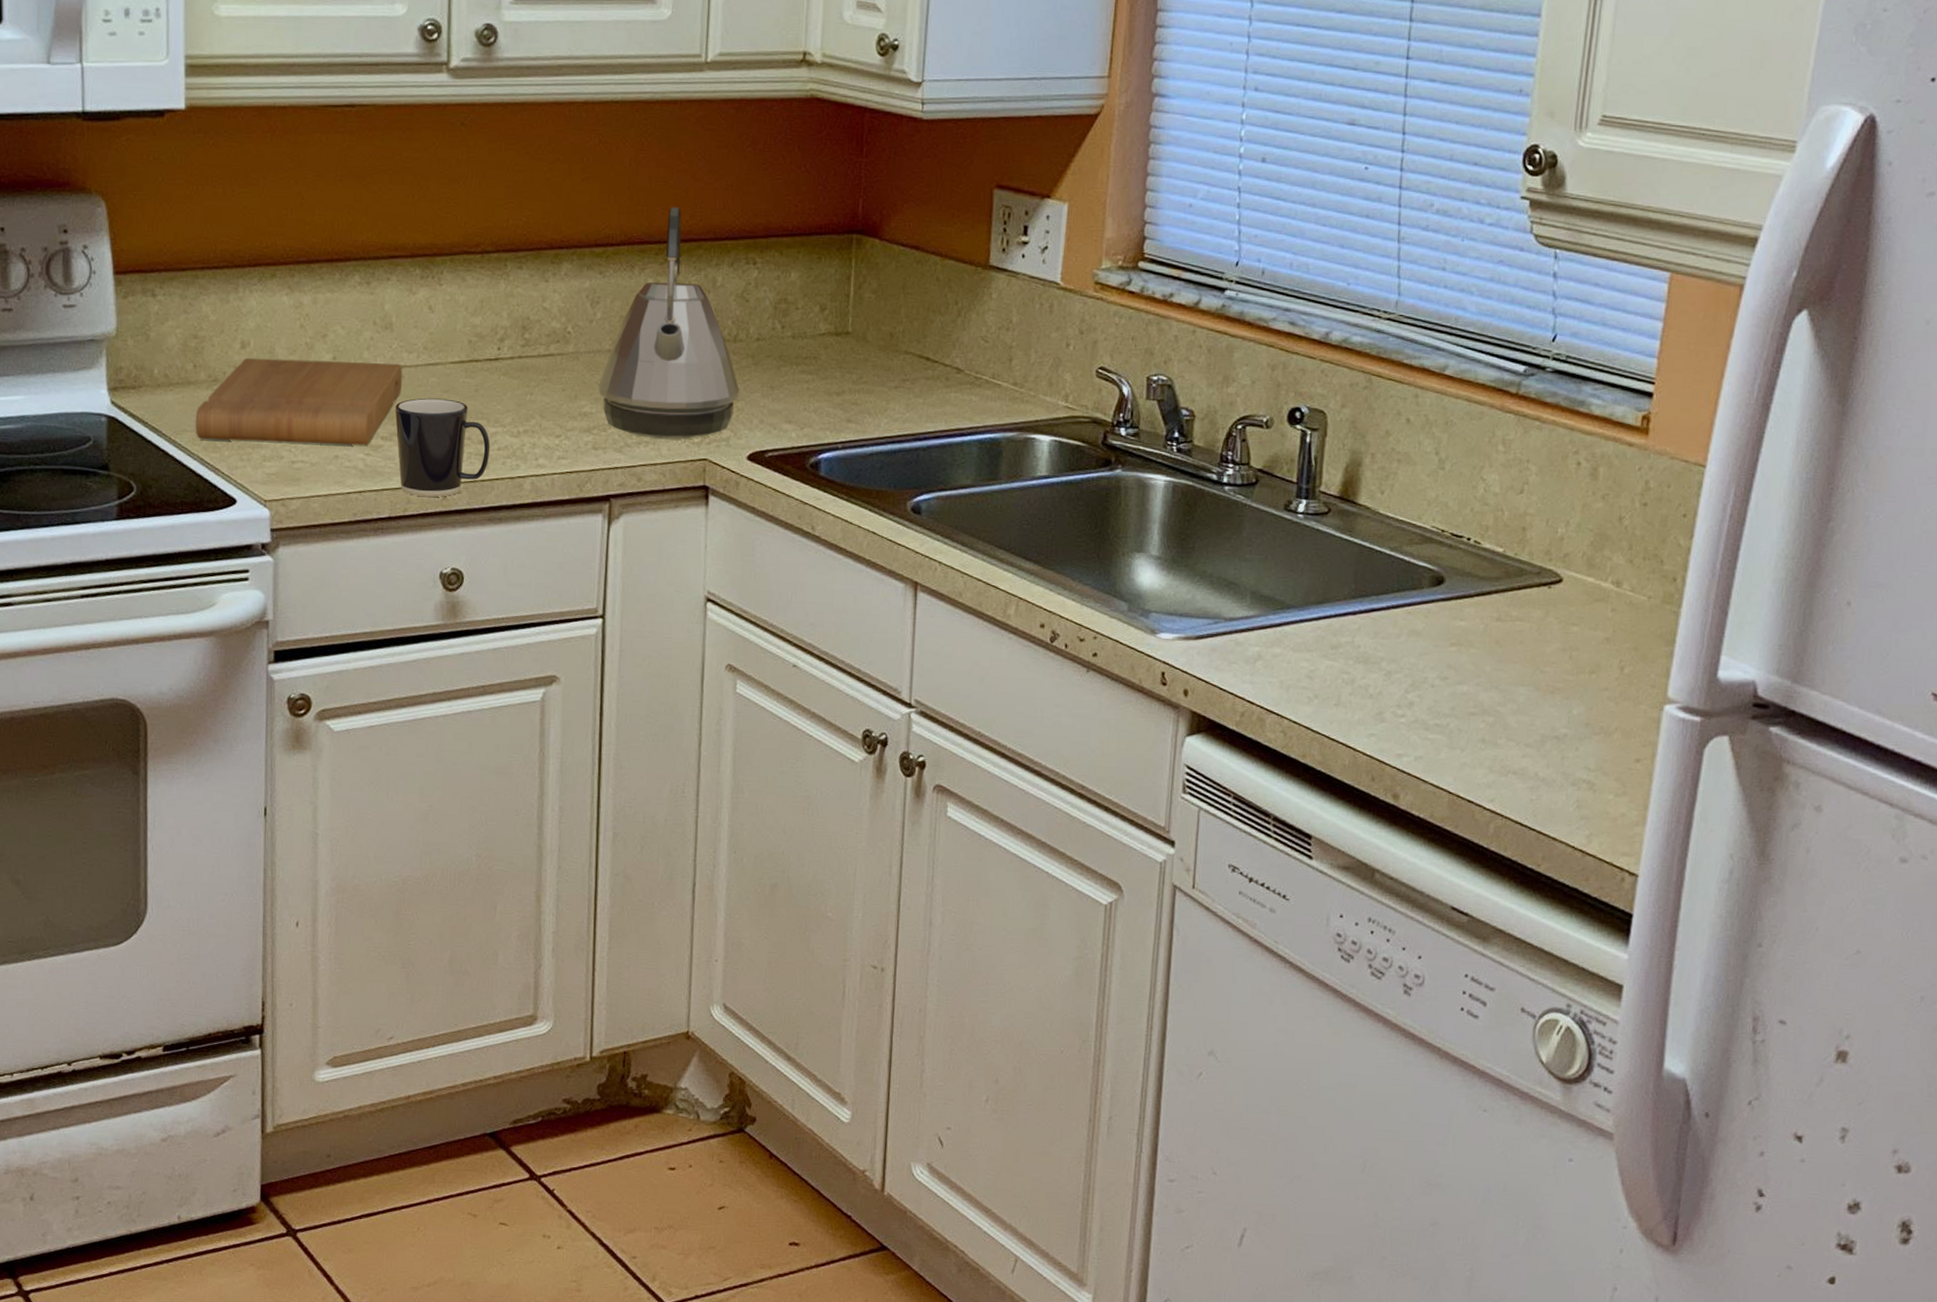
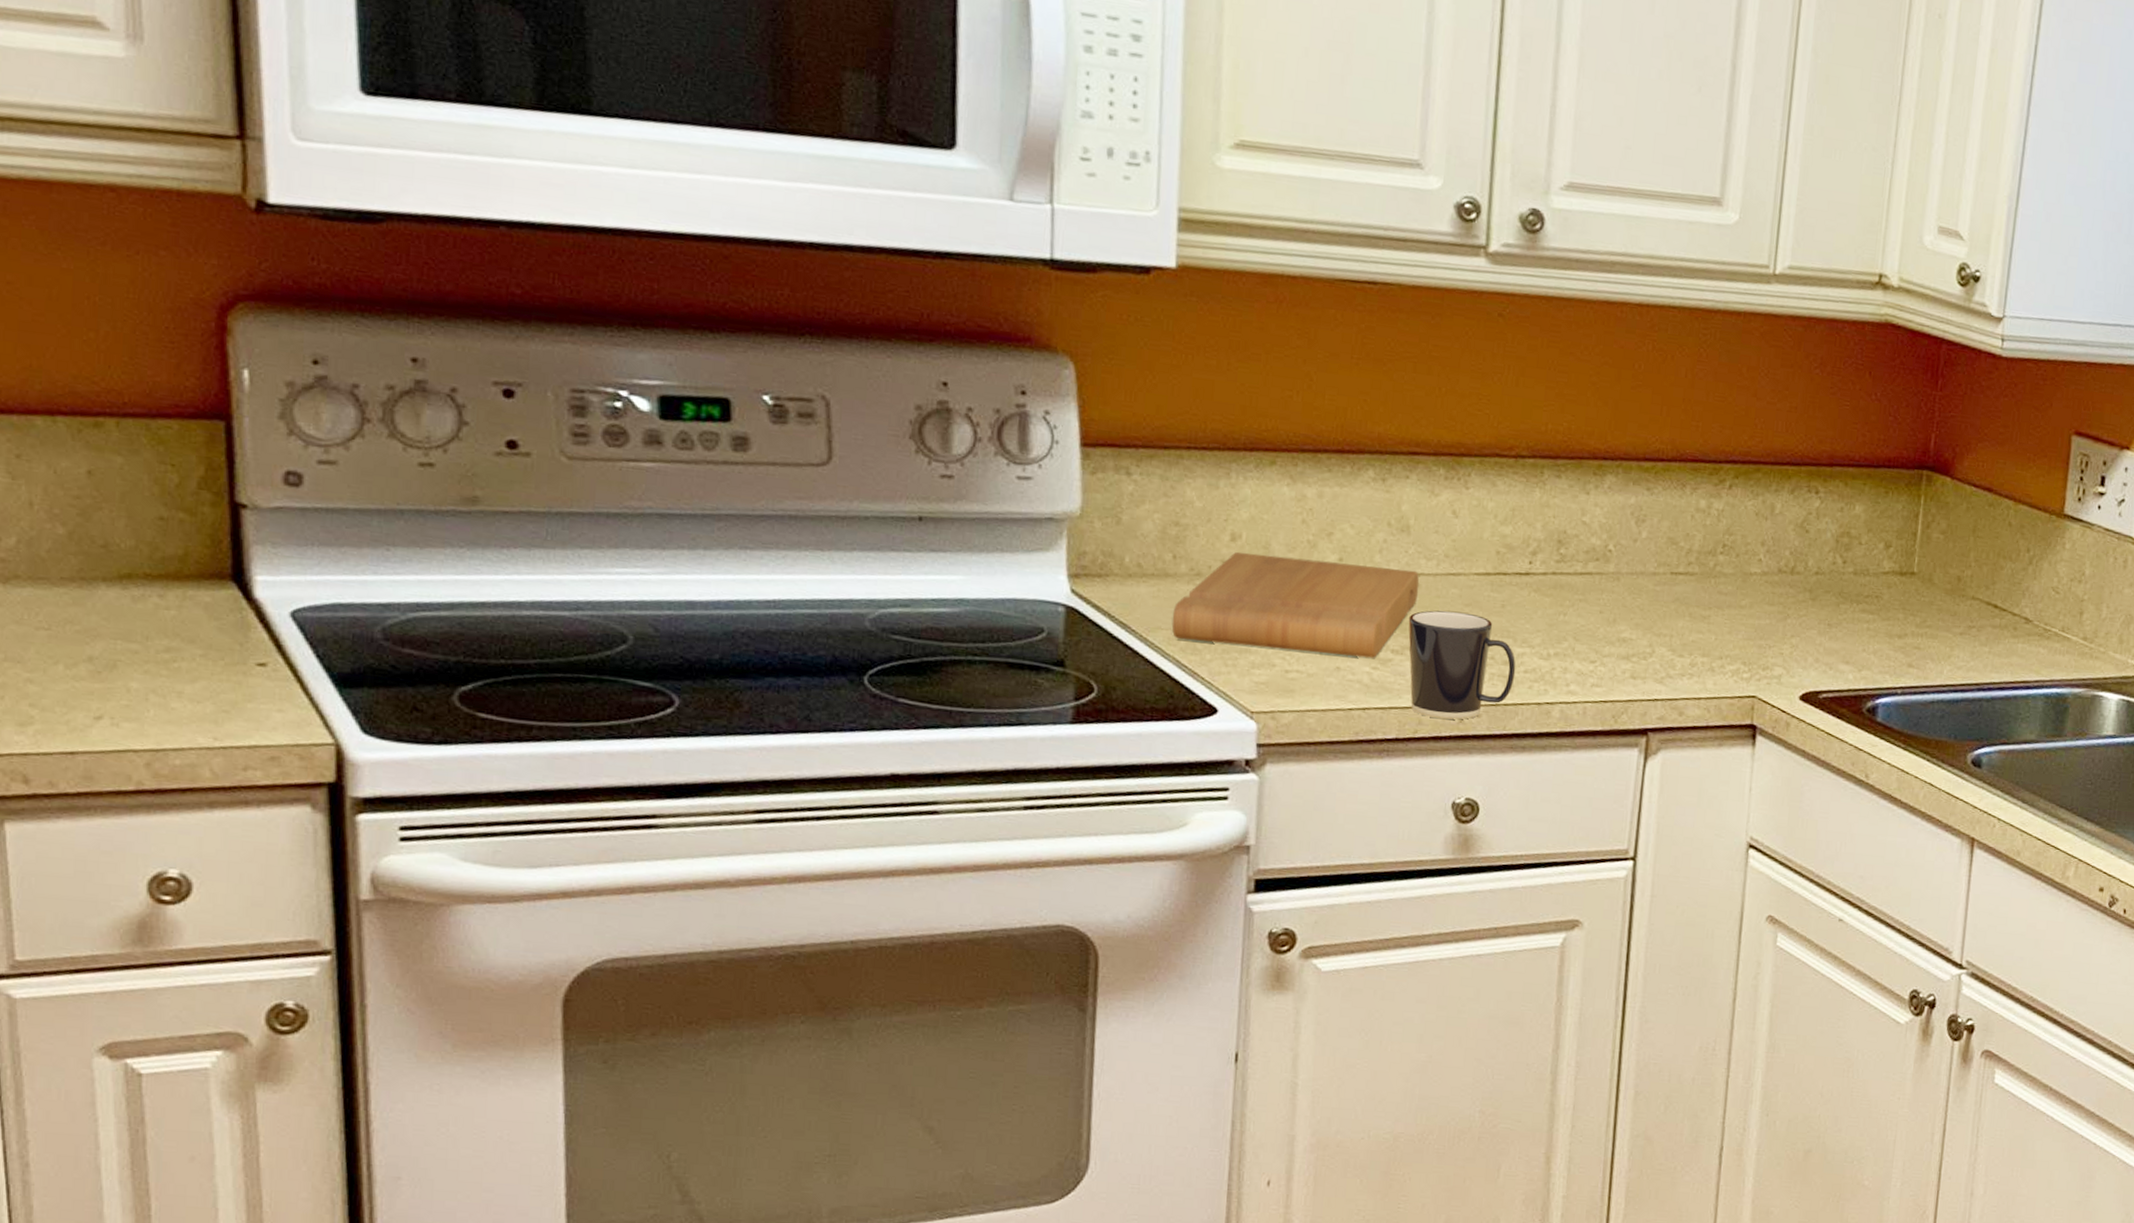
kettle: present [598,207,740,440] -> none [1640,425,1795,675]

